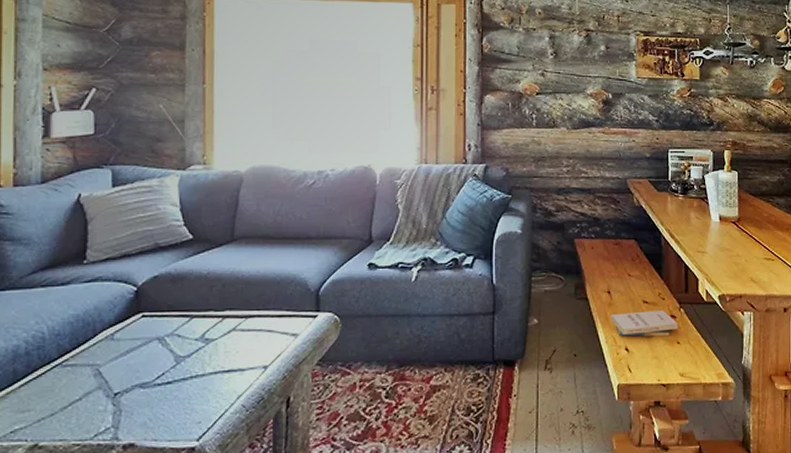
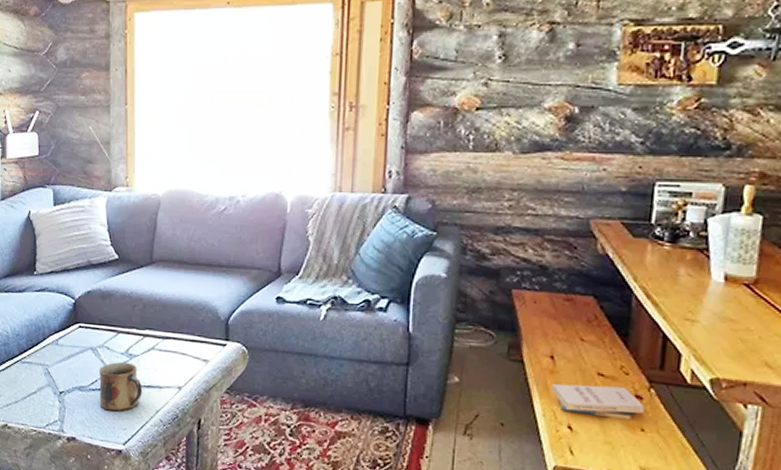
mug: none [166,348,222,406] -> present [98,361,143,412]

